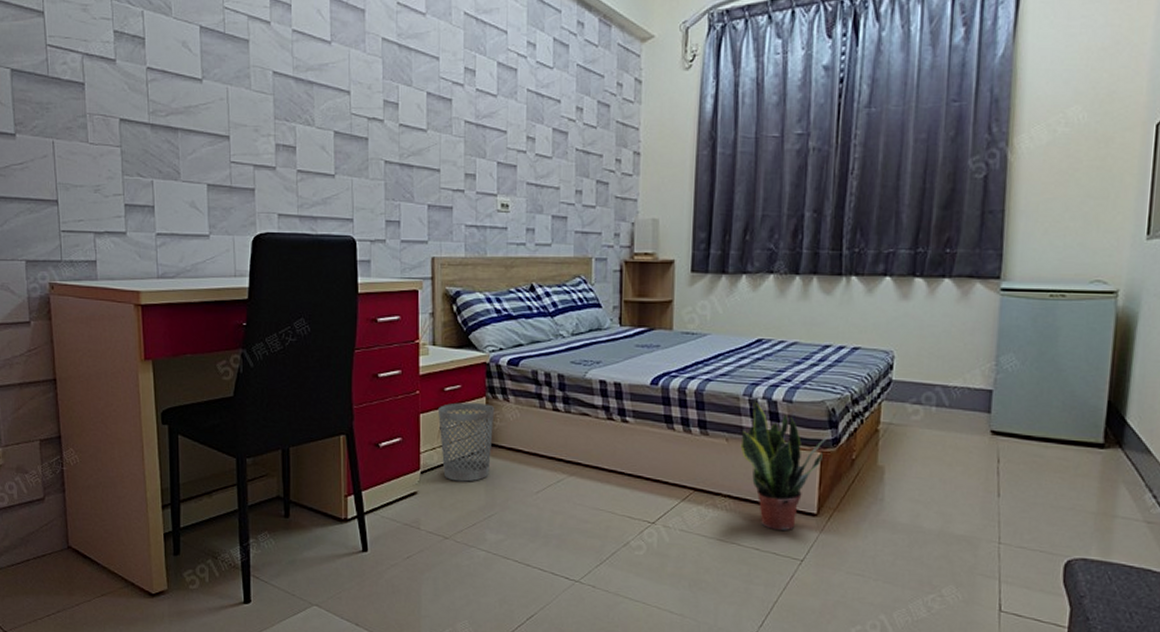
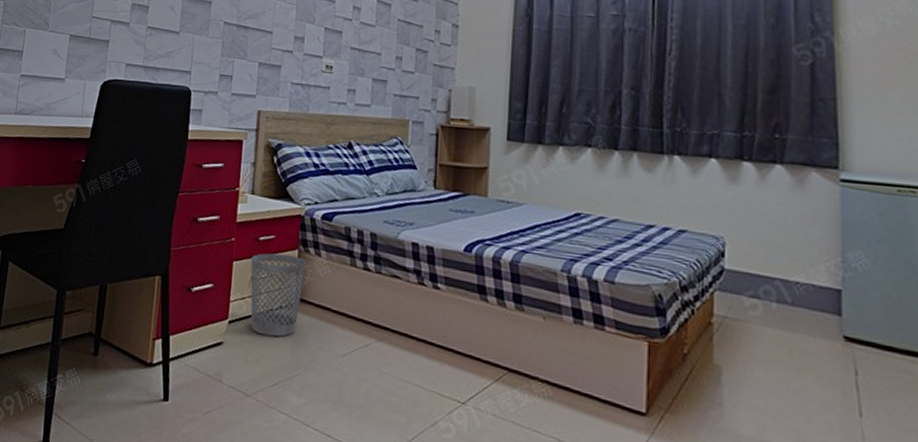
potted plant: present [740,401,828,530] -> none [558,278,656,429]

